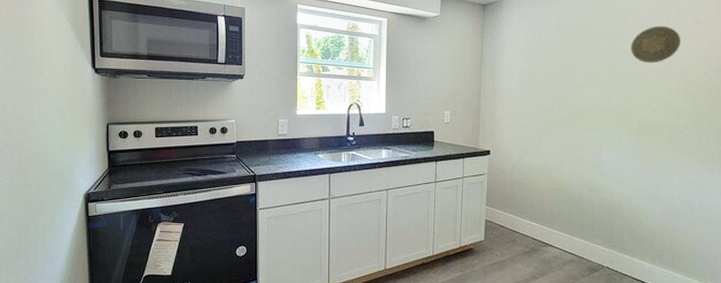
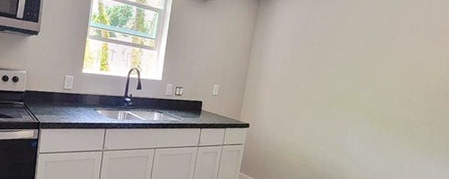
decorative plate: present [631,25,682,63] -> none [383,30,428,64]

